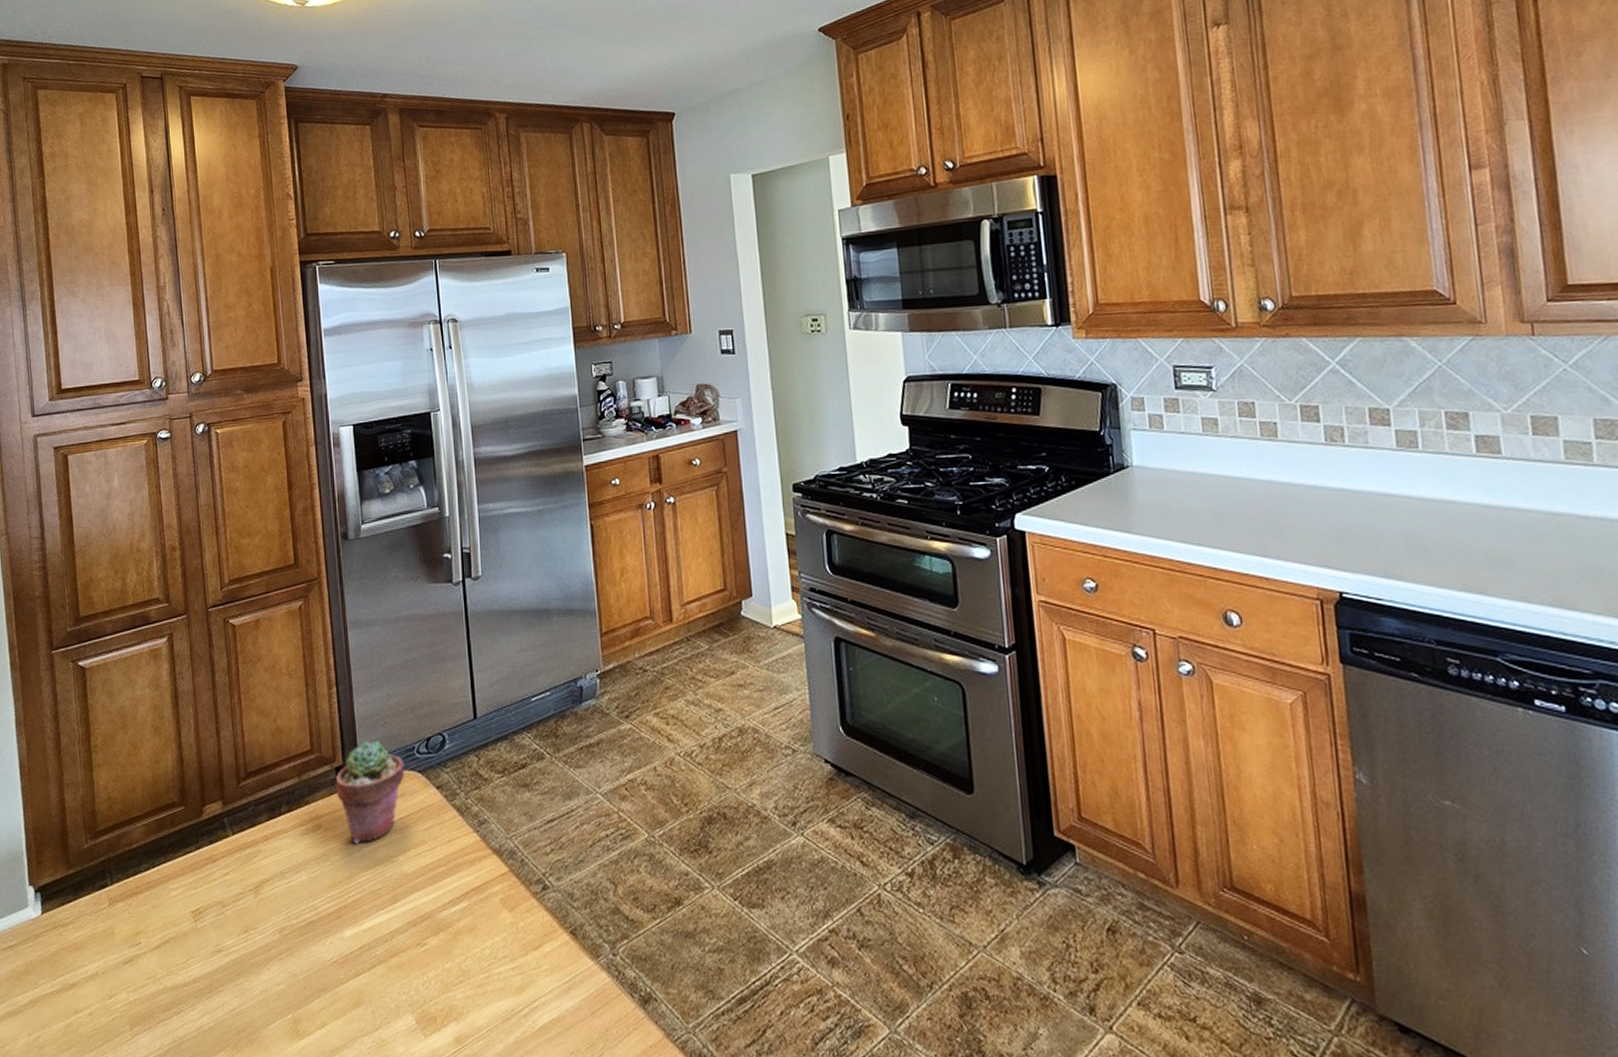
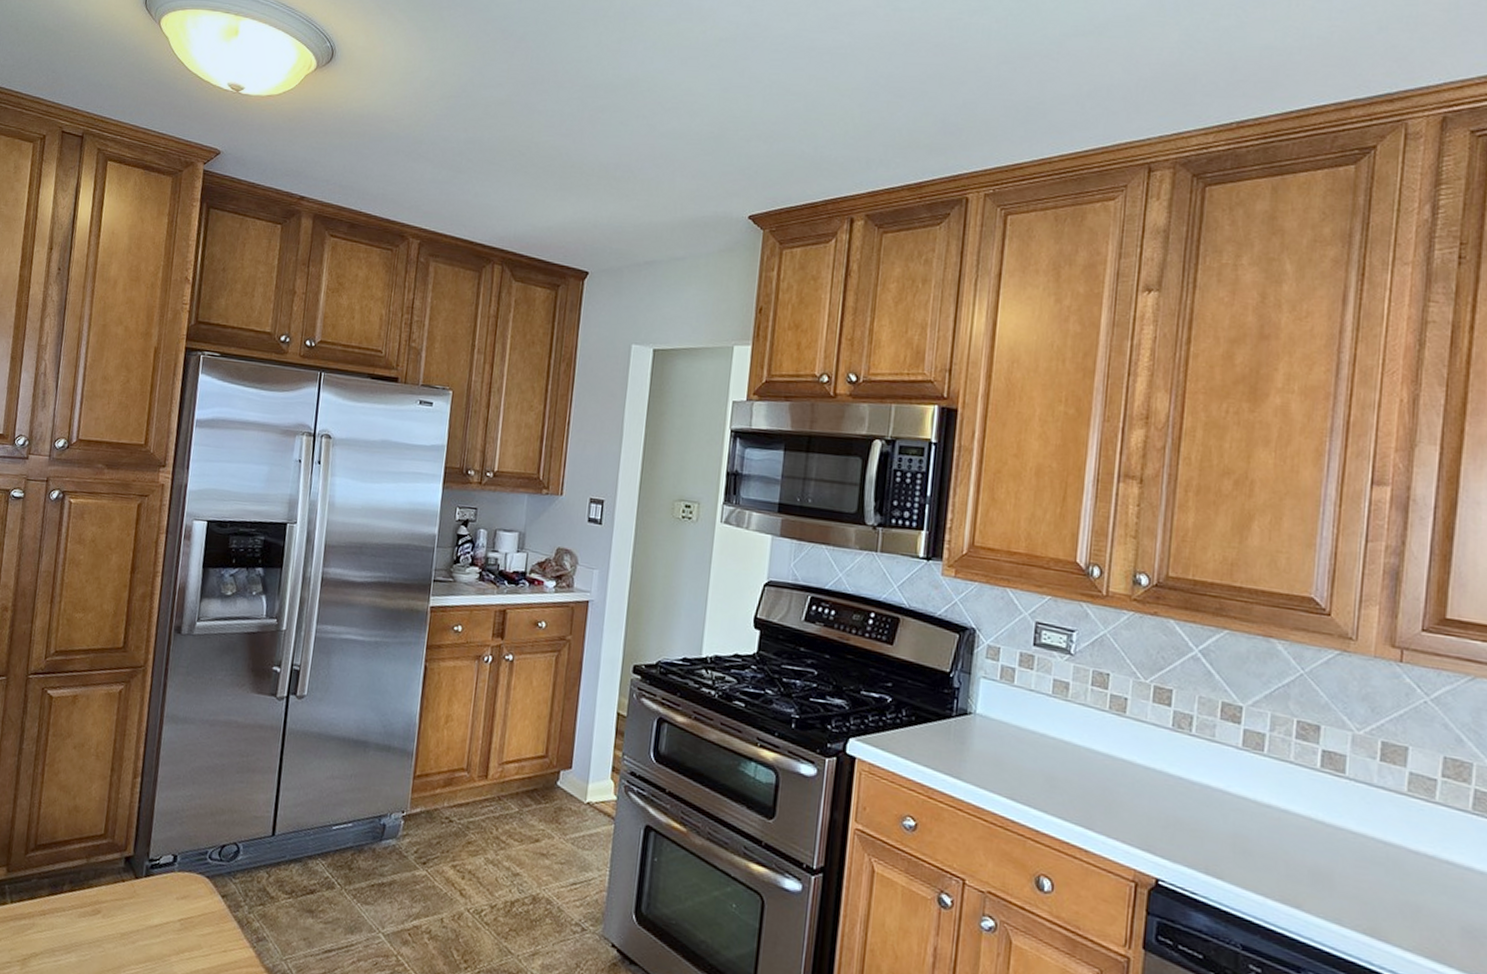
potted succulent: present [335,740,405,844] -> none [120,836,195,937]

